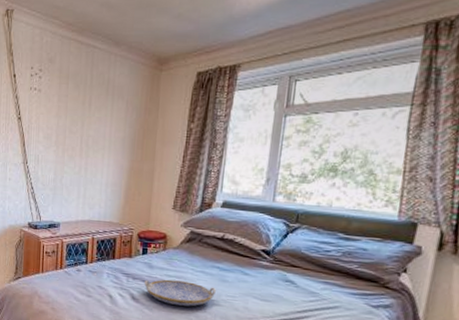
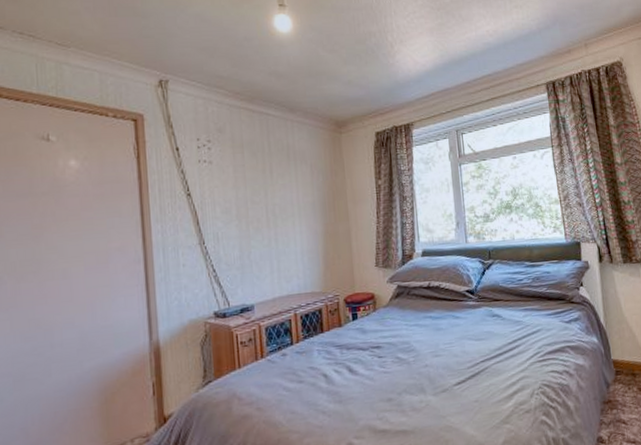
serving tray: present [144,279,216,307] -> none [360,338,433,368]

